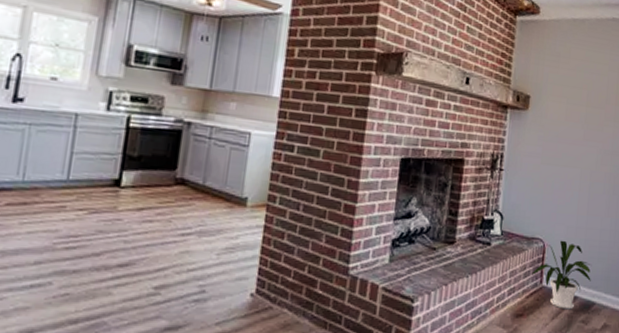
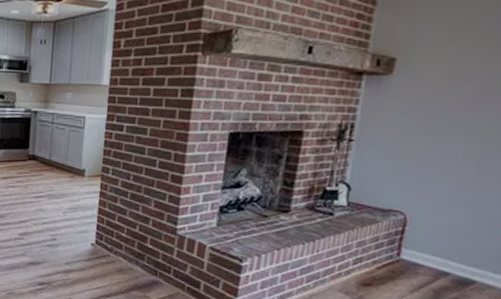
house plant: present [532,240,591,310] -> none [386,213,474,285]

